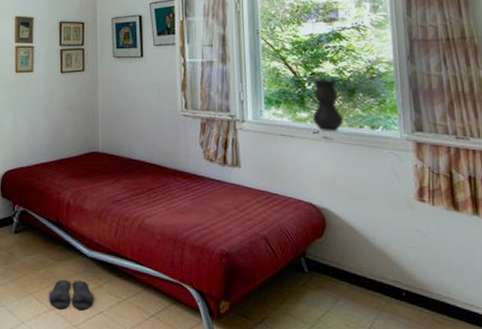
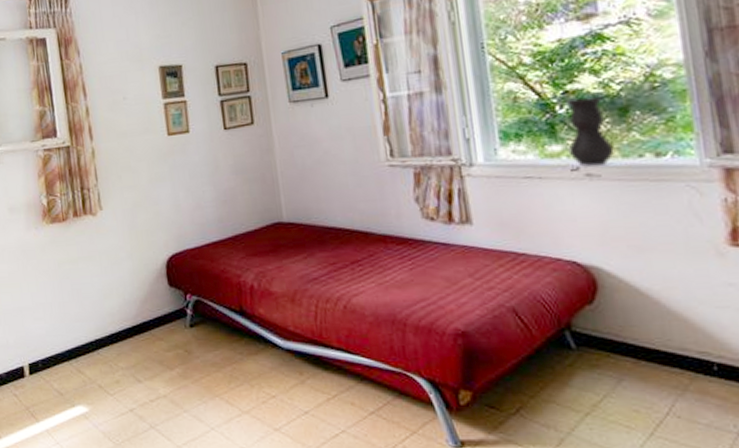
slippers: present [48,279,94,311] -> none [239,376,297,412]

